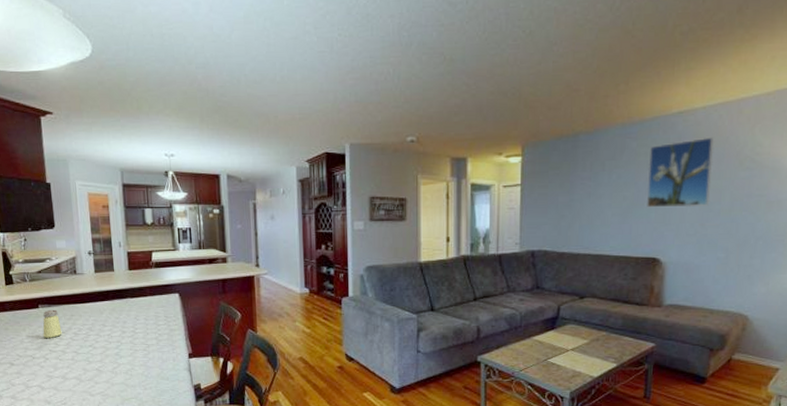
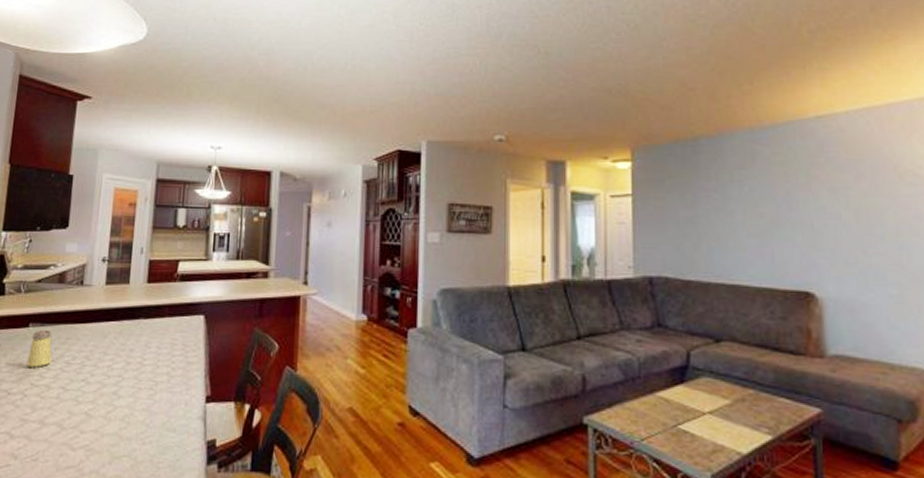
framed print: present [646,137,715,208] -> none [786,146,870,229]

